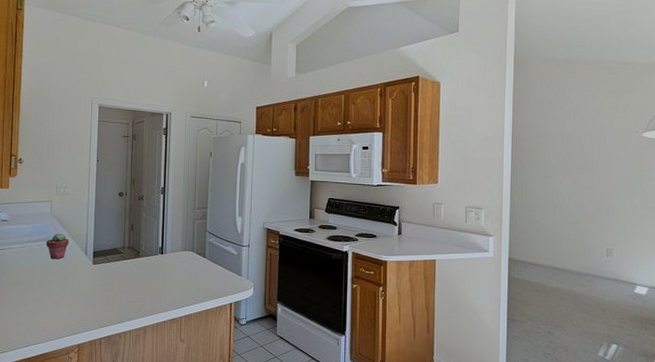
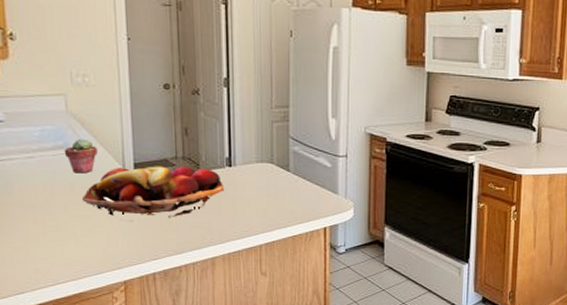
fruit basket: none [54,253,157,293] -> present [81,166,225,217]

